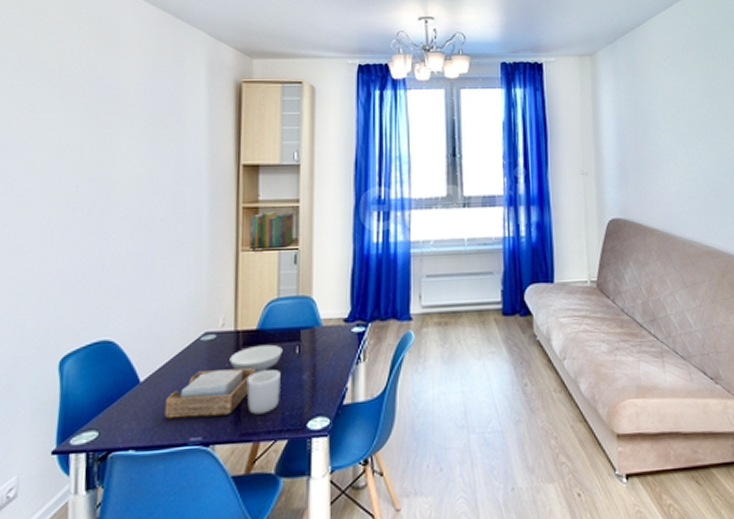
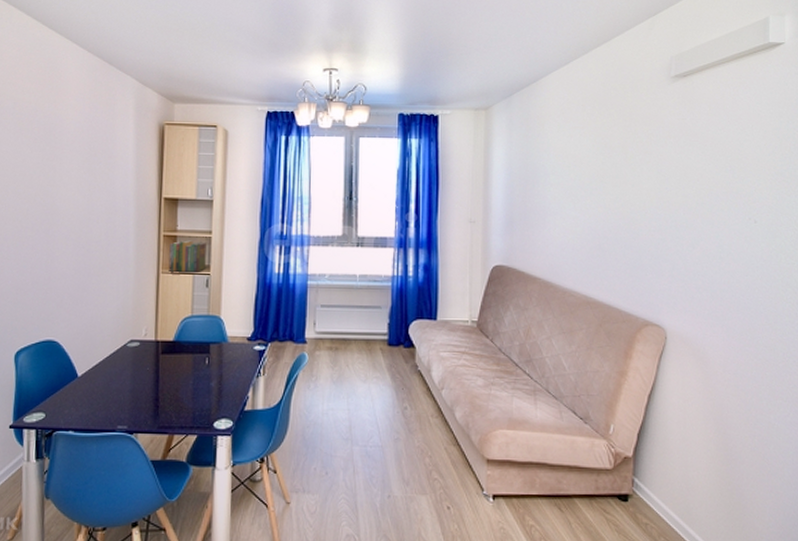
napkin holder: present [164,368,257,419] -> none [97,372,173,410]
bowl: present [229,344,283,374] -> none [150,354,195,379]
mug: present [246,369,281,415] -> none [164,375,193,412]

